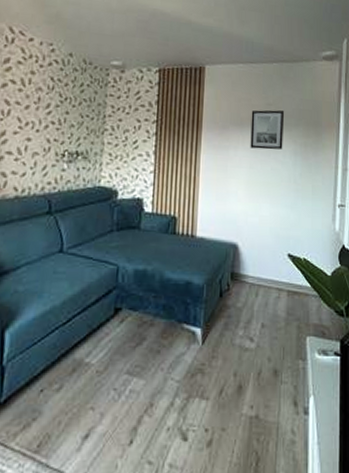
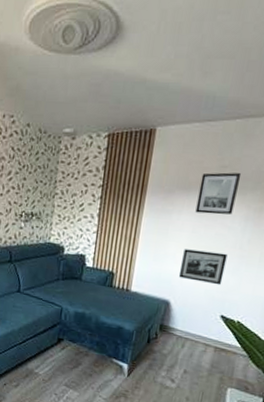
picture frame: none [244,186,285,222] -> present [179,249,228,285]

